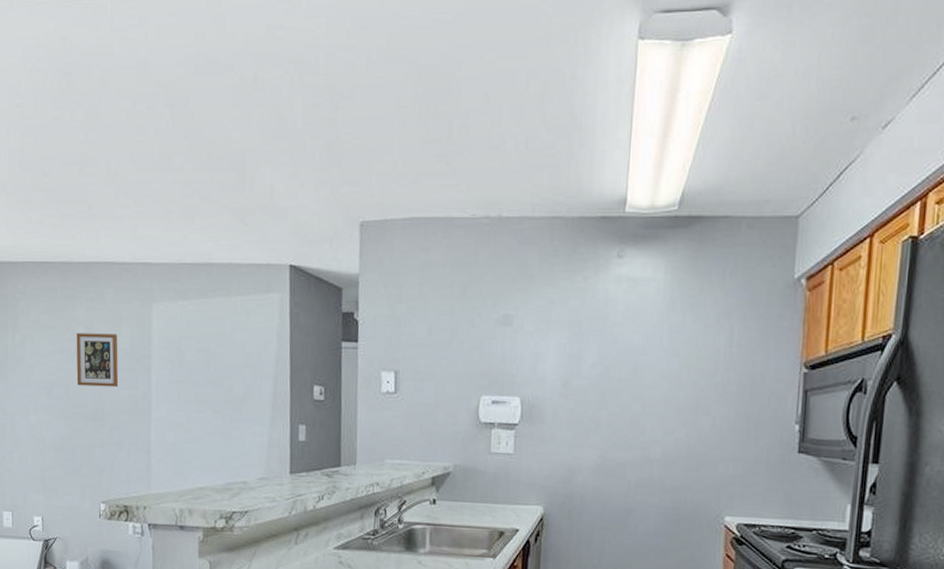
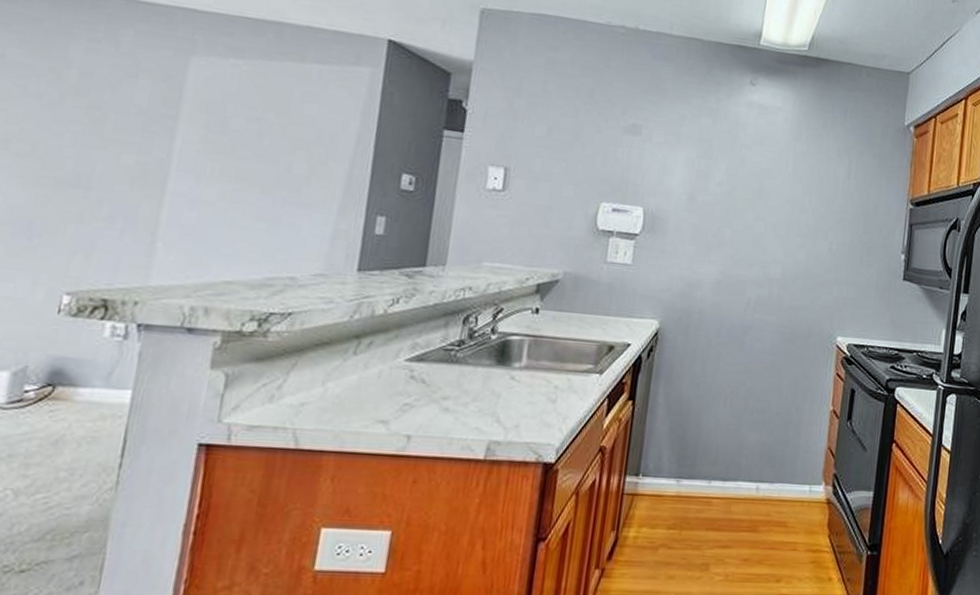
picture frame: present [76,333,119,388] -> none [53,76,131,150]

